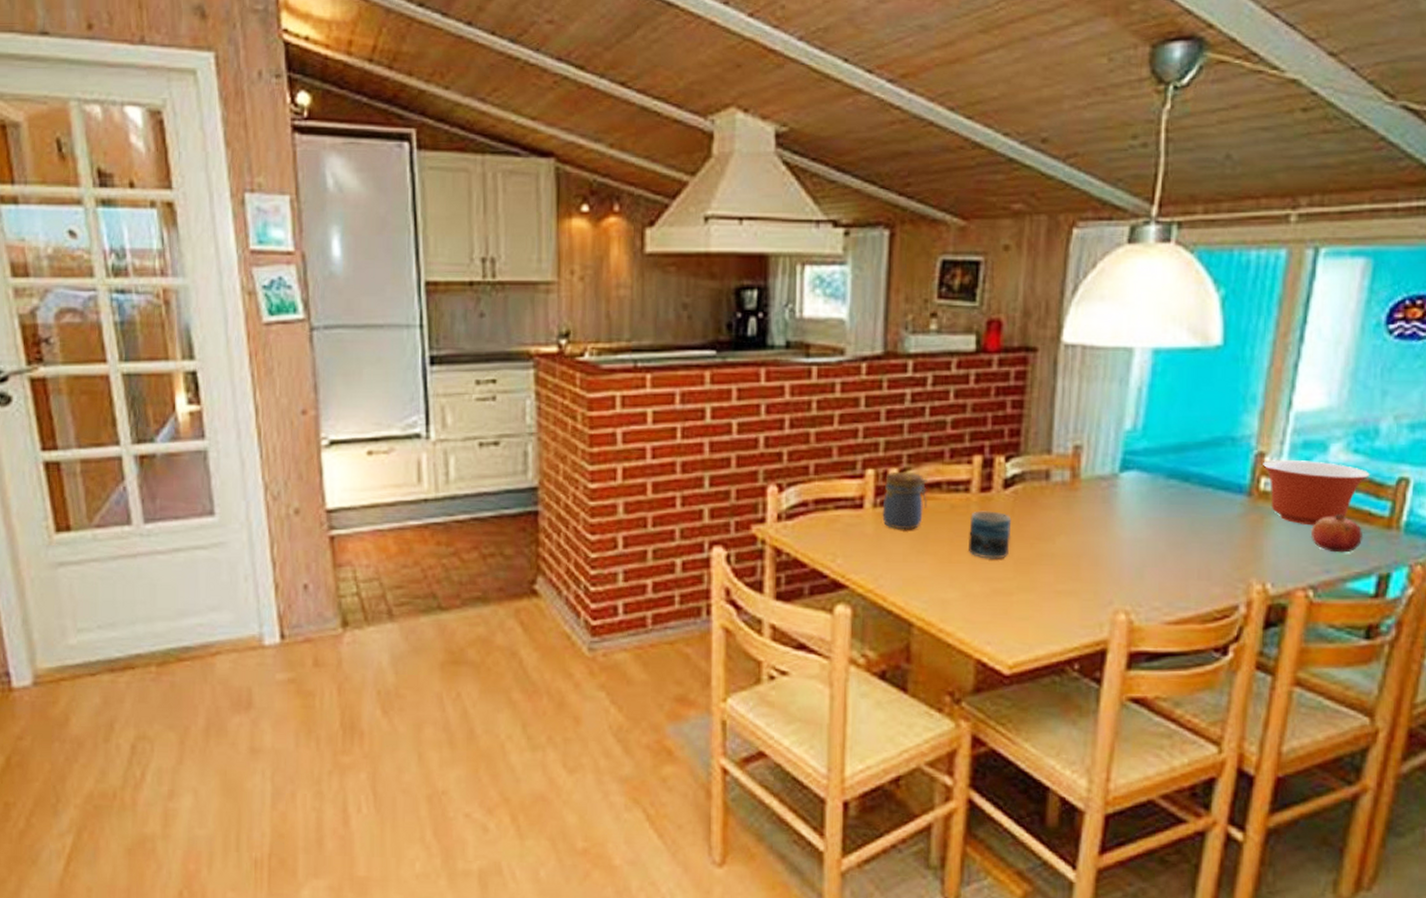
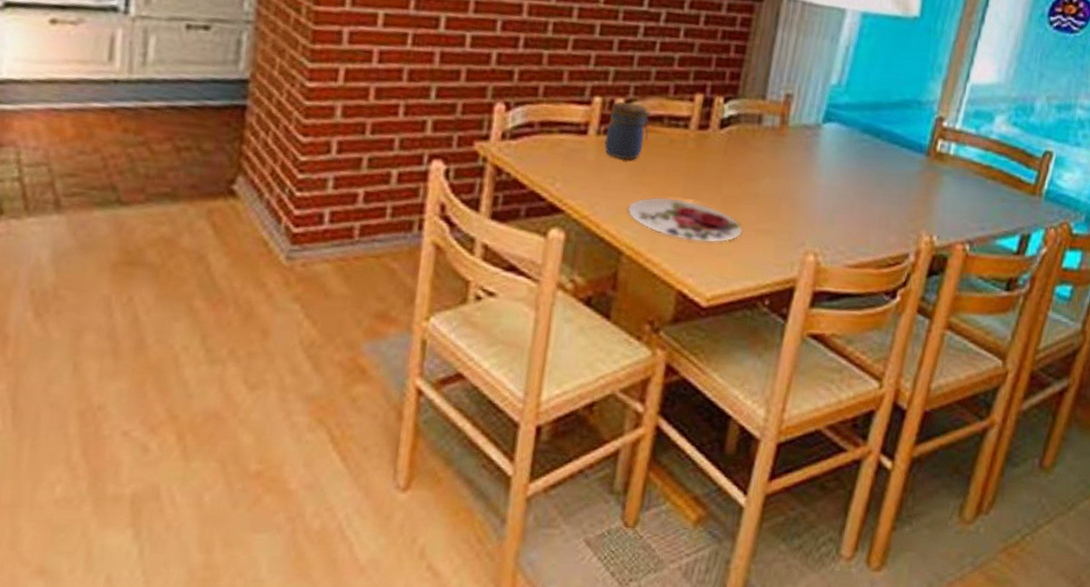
plate: none [914,565,1040,608] -> present [628,197,742,242]
mug: present [968,511,1012,559] -> none [682,147,724,196]
mixing bowl: present [1263,460,1370,526] -> none [941,125,1023,187]
fruit: present [1311,514,1362,553] -> none [973,178,1013,214]

